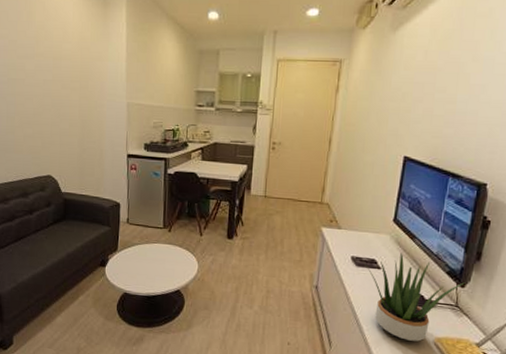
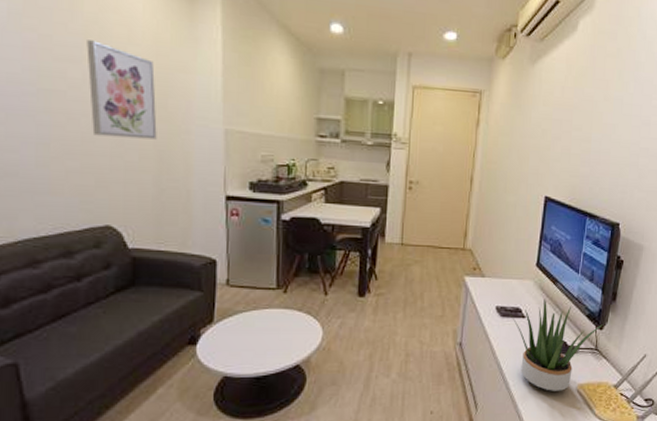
wall art: none [37,42,81,112] -> present [86,40,157,140]

